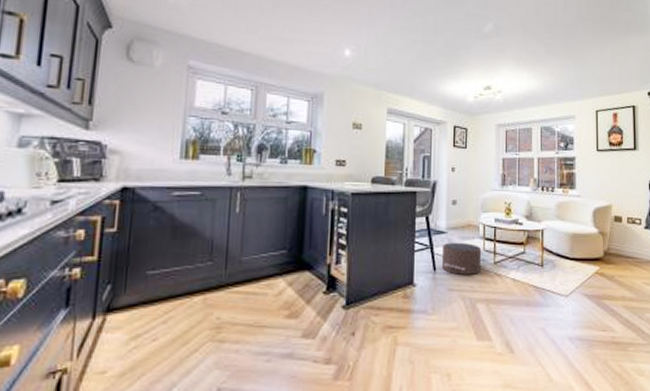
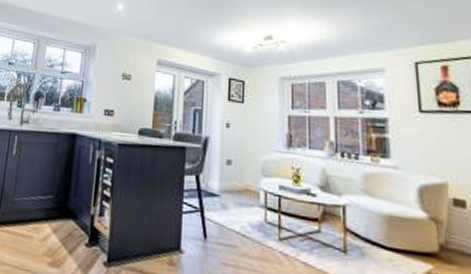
pouf: present [441,242,486,275] -> none [213,207,268,250]

